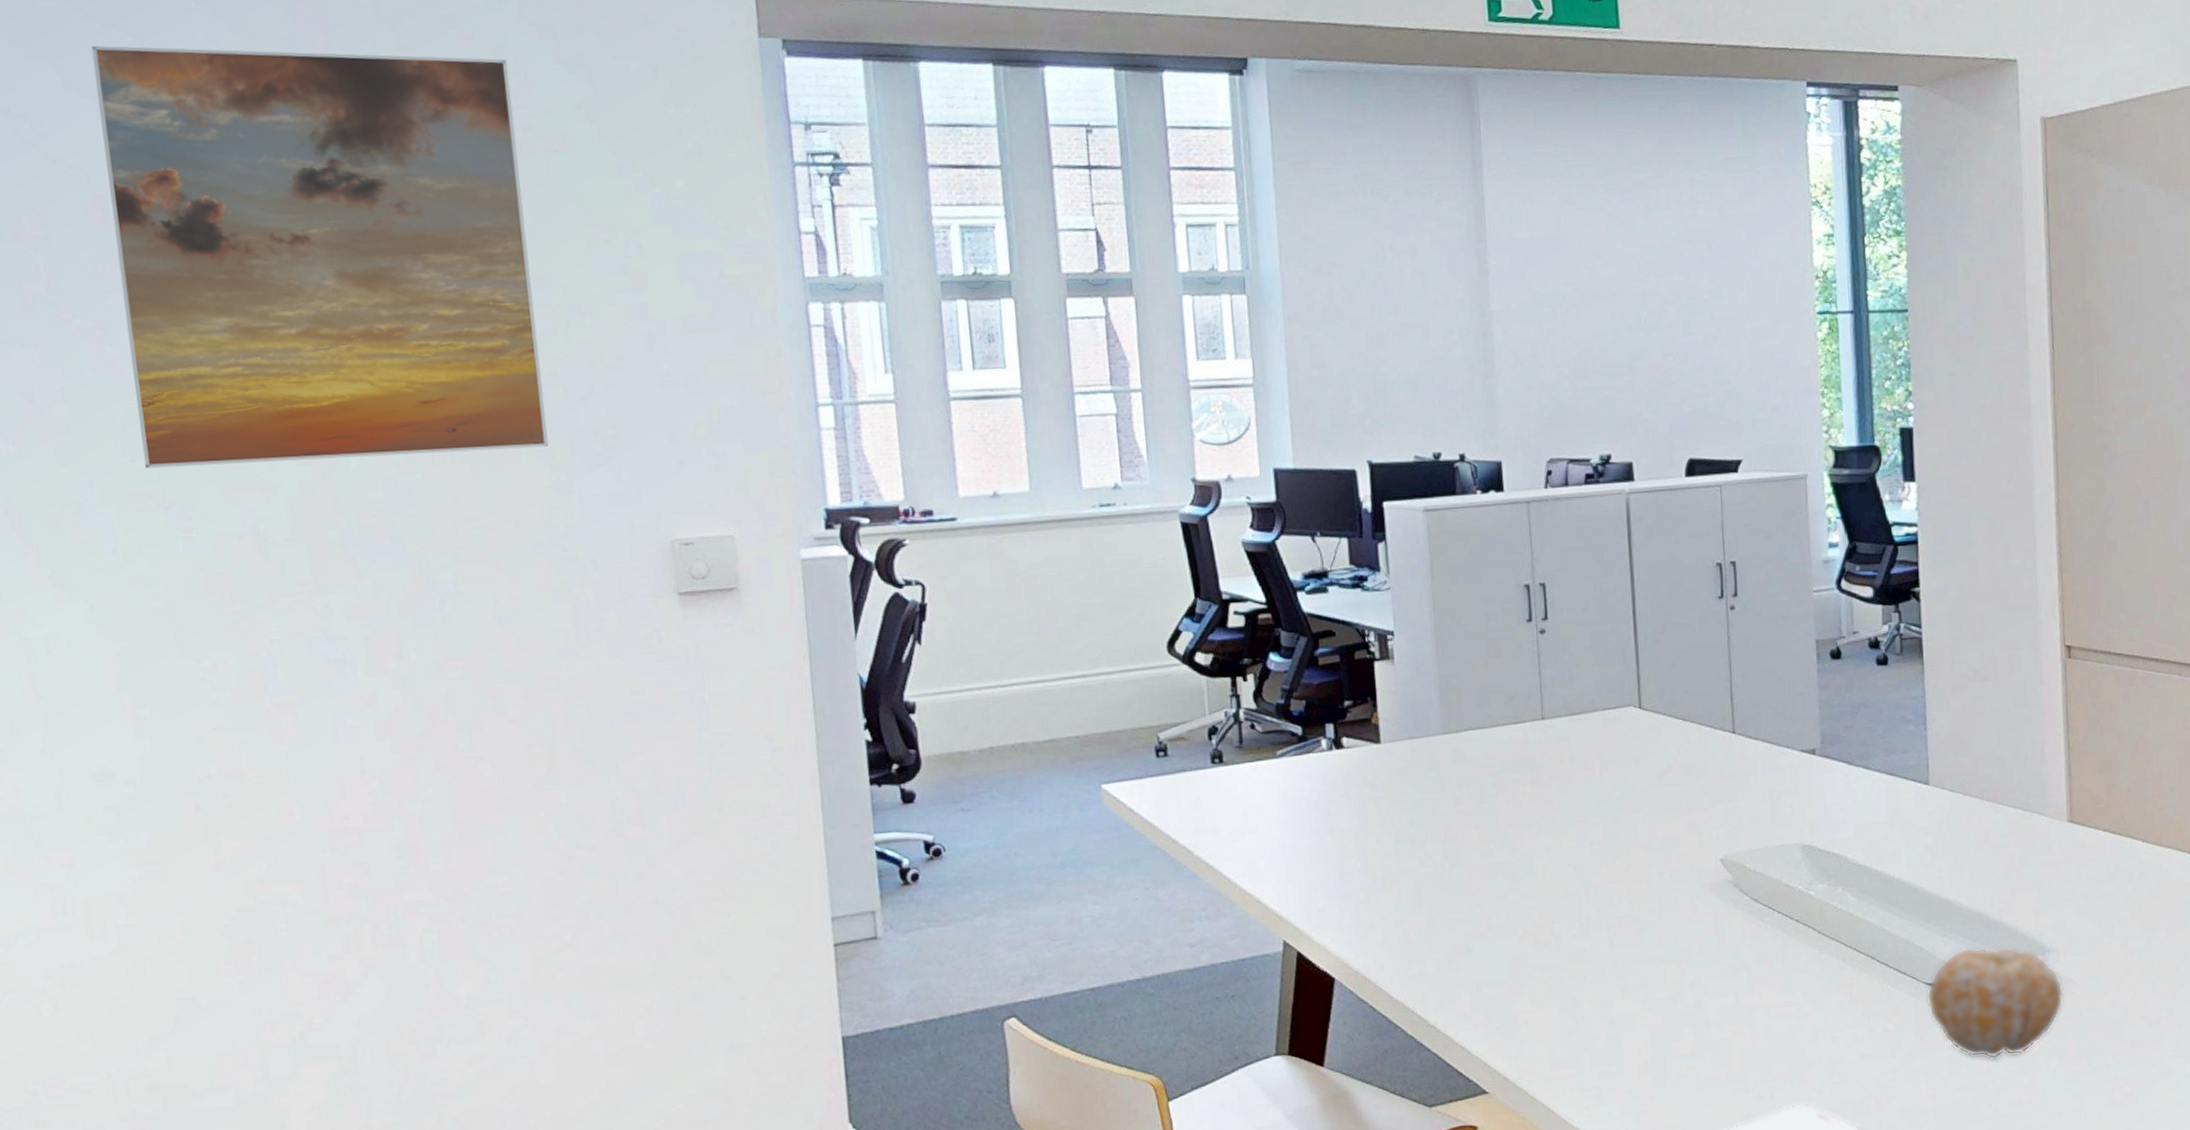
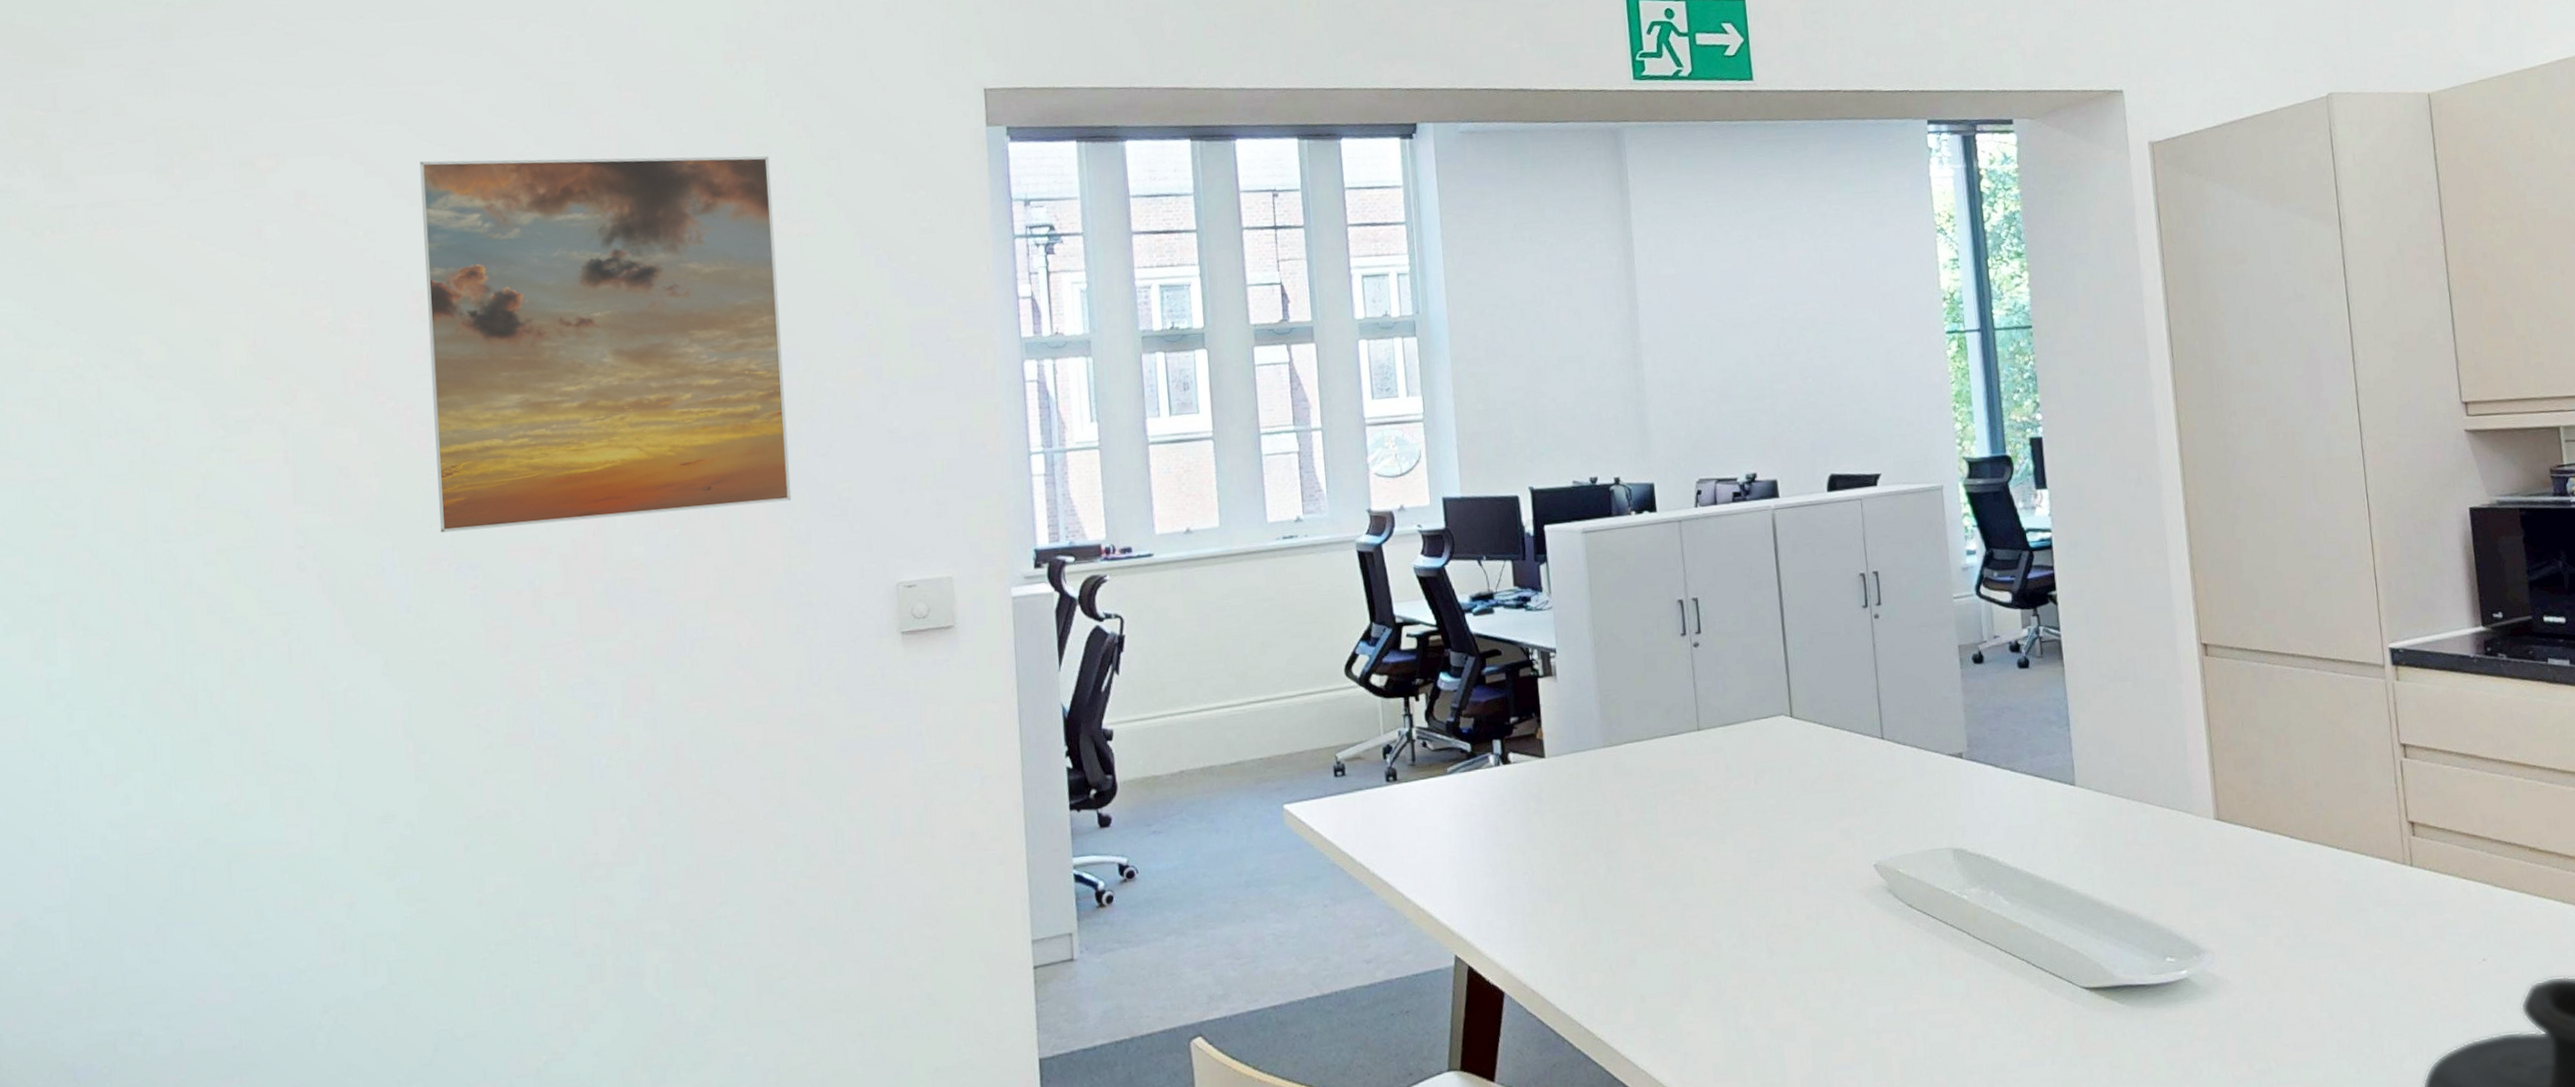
fruit: present [1927,946,2064,1059] -> none [2083,948,2222,1064]

